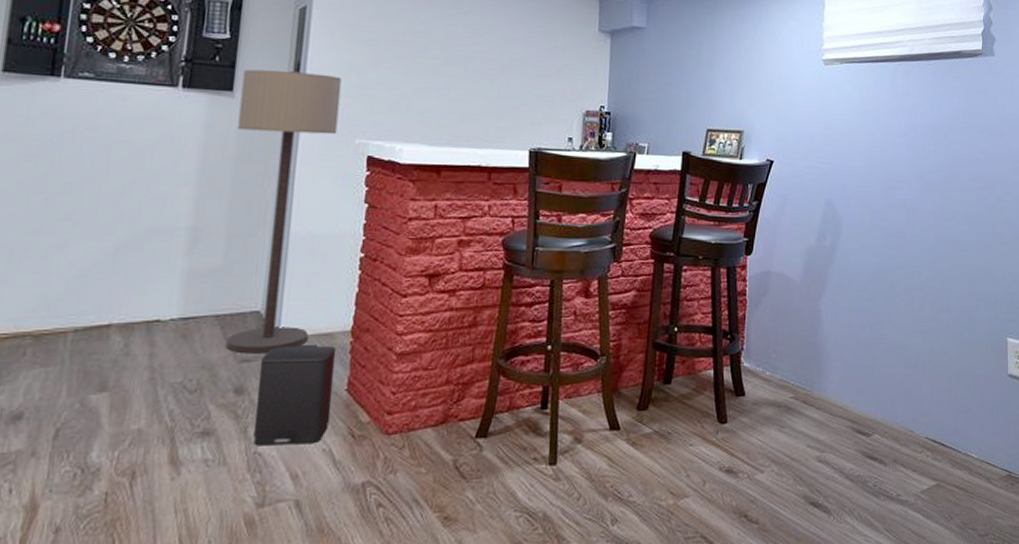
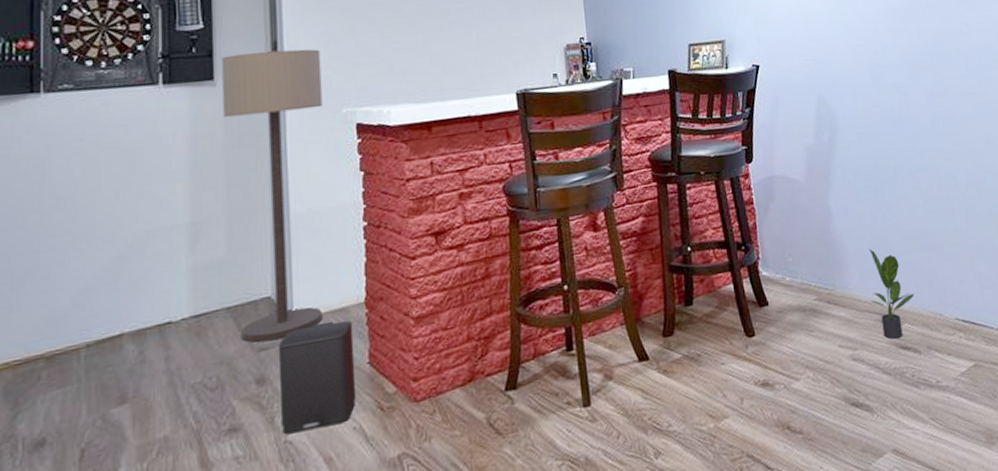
potted plant: none [845,357,889,447] -> present [869,248,915,339]

